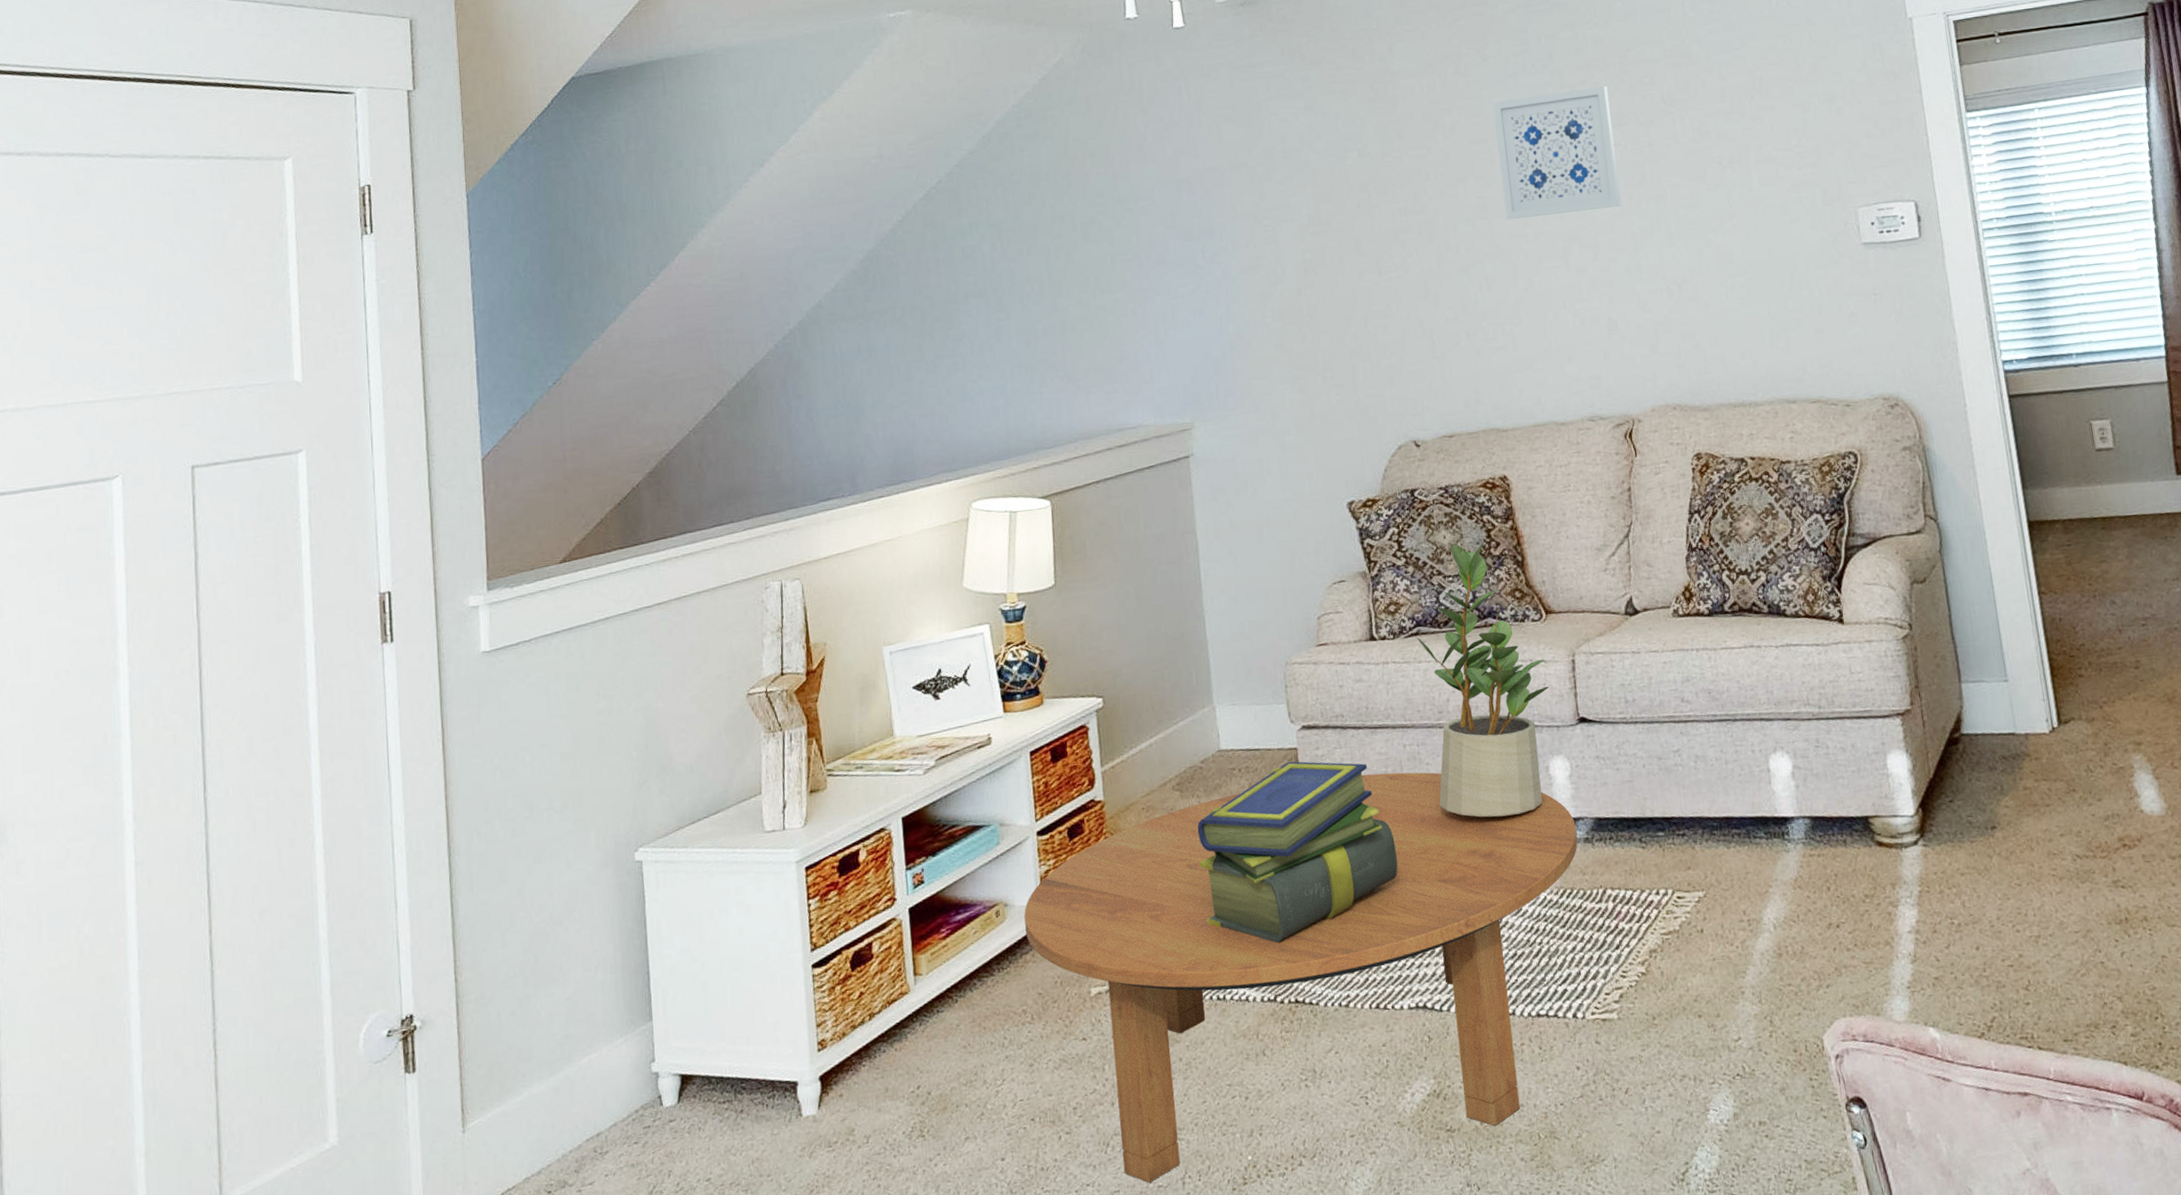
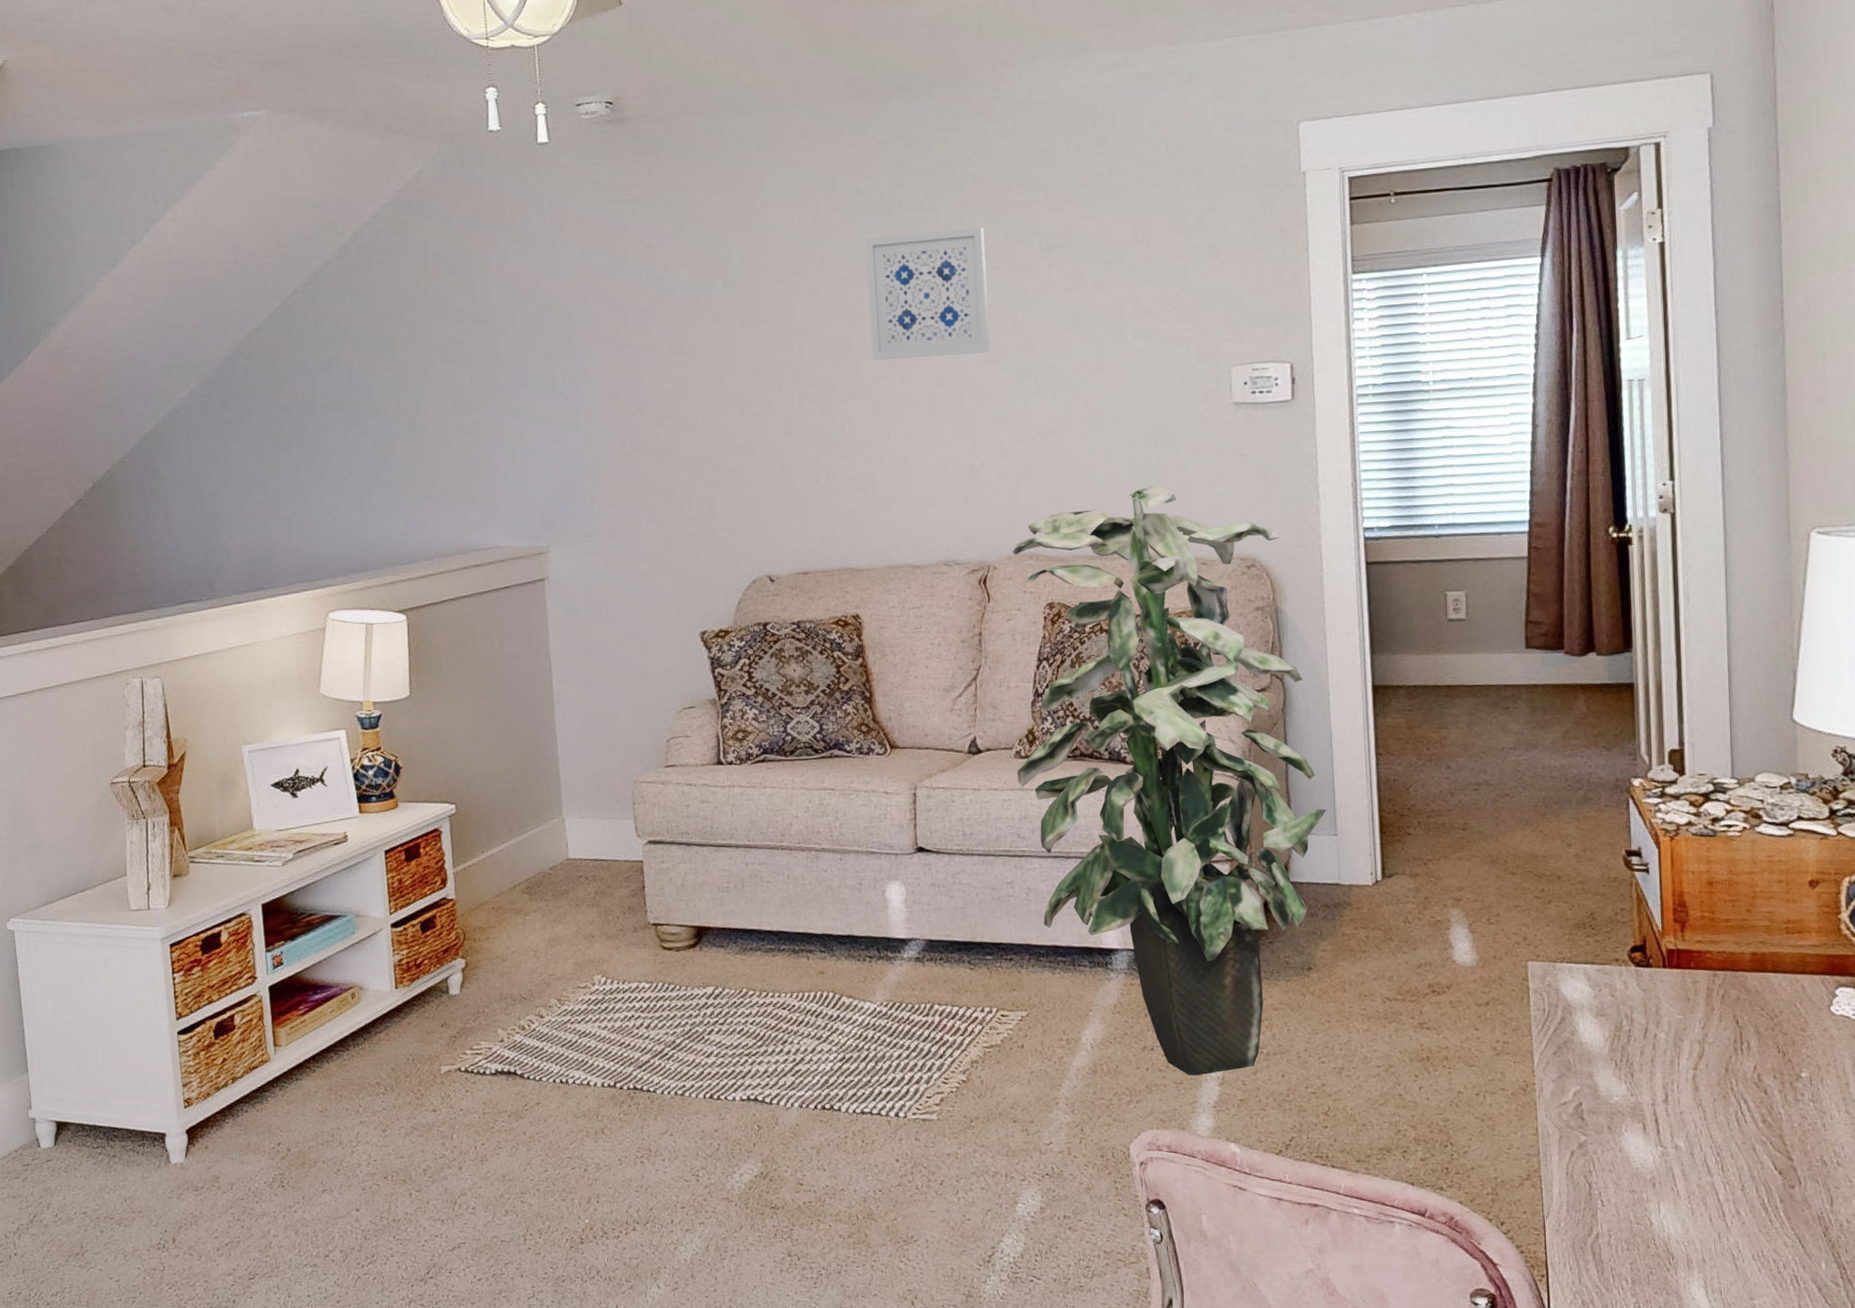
coffee table: present [1024,772,1578,1183] -> none [378,888,909,1237]
stack of books: present [1197,761,1398,943] -> none [544,872,736,1035]
potted plant: present [1415,541,1550,818] -> none [762,676,890,934]
indoor plant: none [1656,329,1994,954] -> present [1012,485,1326,1076]

